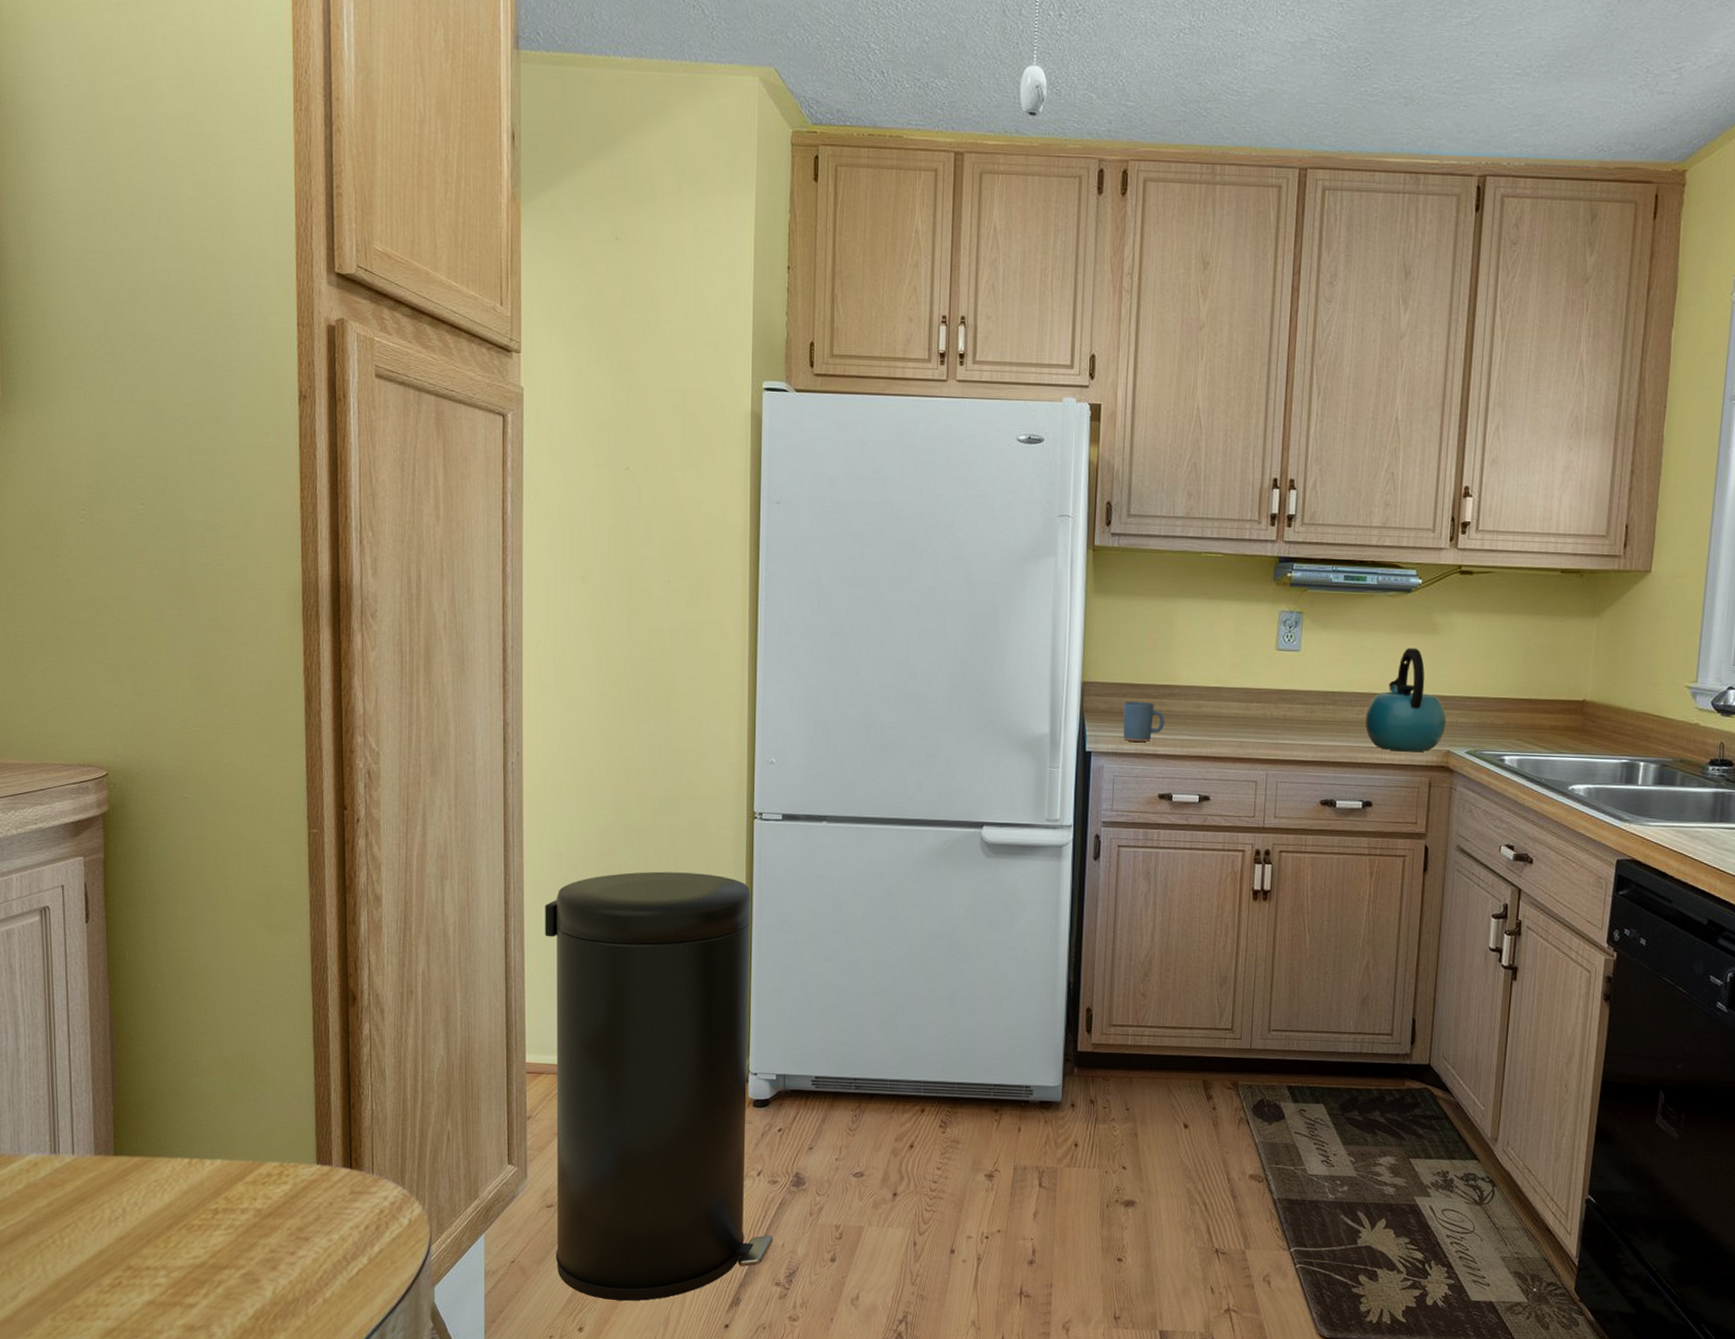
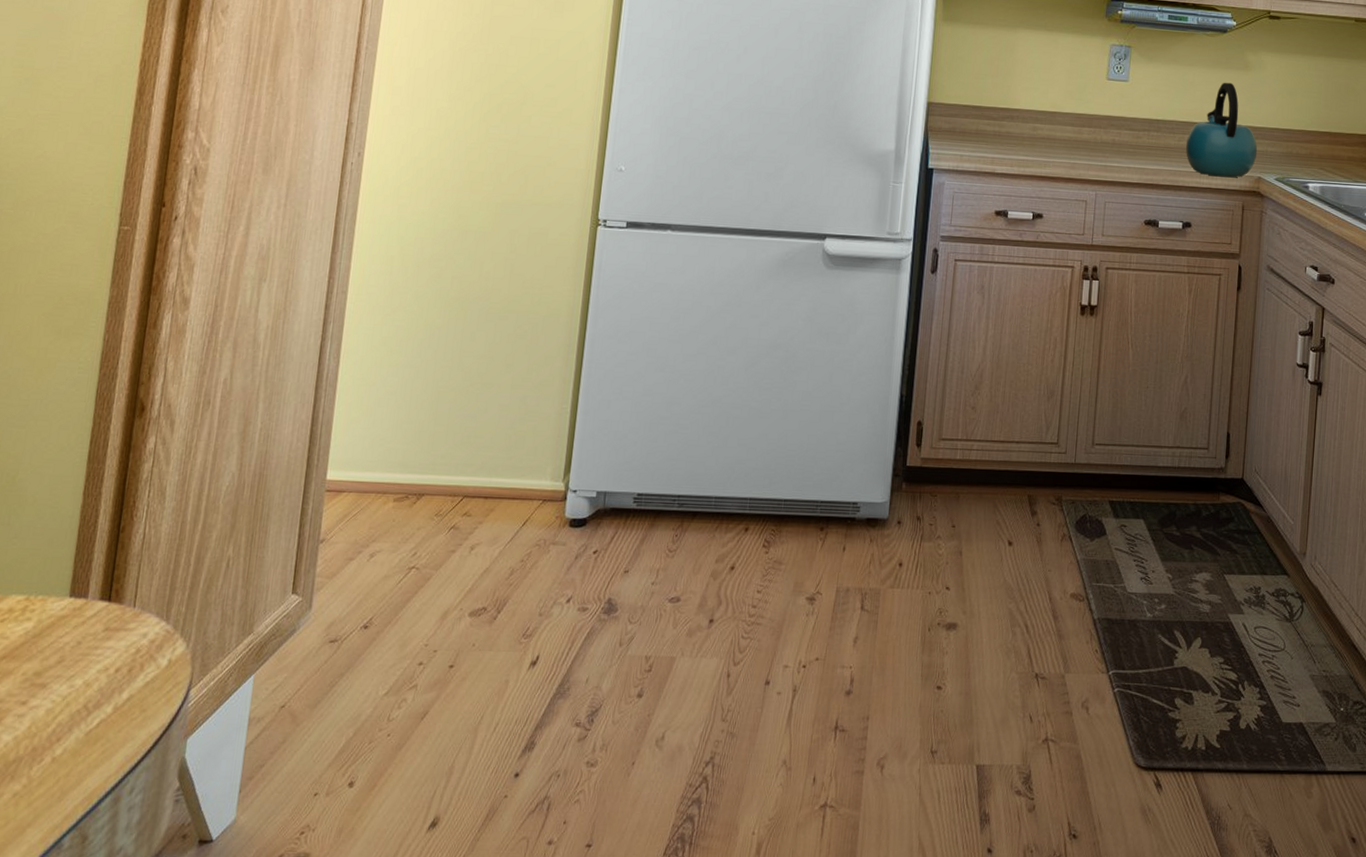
pedal bin: present [545,871,774,1301] -> none [332,277,588,749]
mug: present [1122,701,1165,742] -> none [964,122,1004,161]

